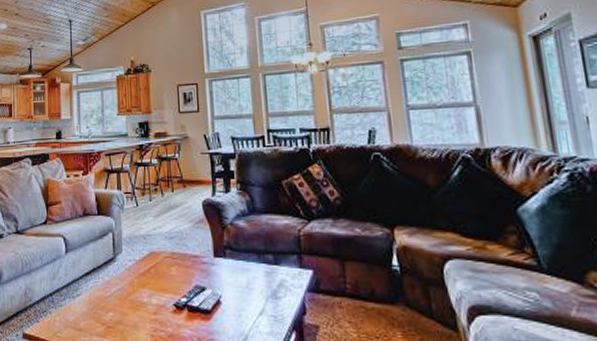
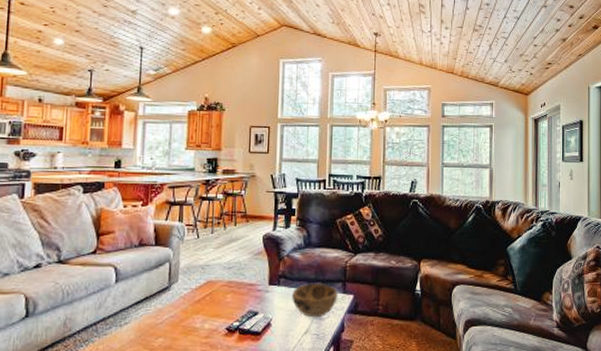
decorative bowl: none [241,256,295,296] -> present [292,284,339,318]

